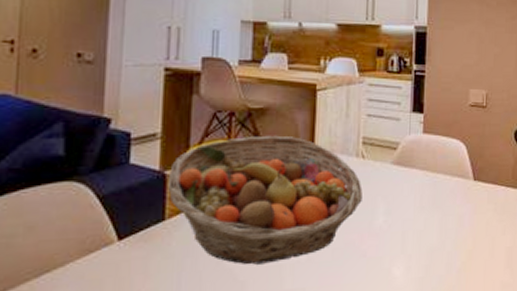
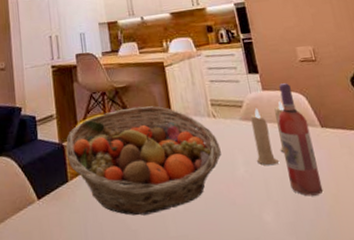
candle: none [398,147,442,217] -> present [250,101,285,166]
wine bottle: none [428,128,462,252] -> present [277,83,324,196]

